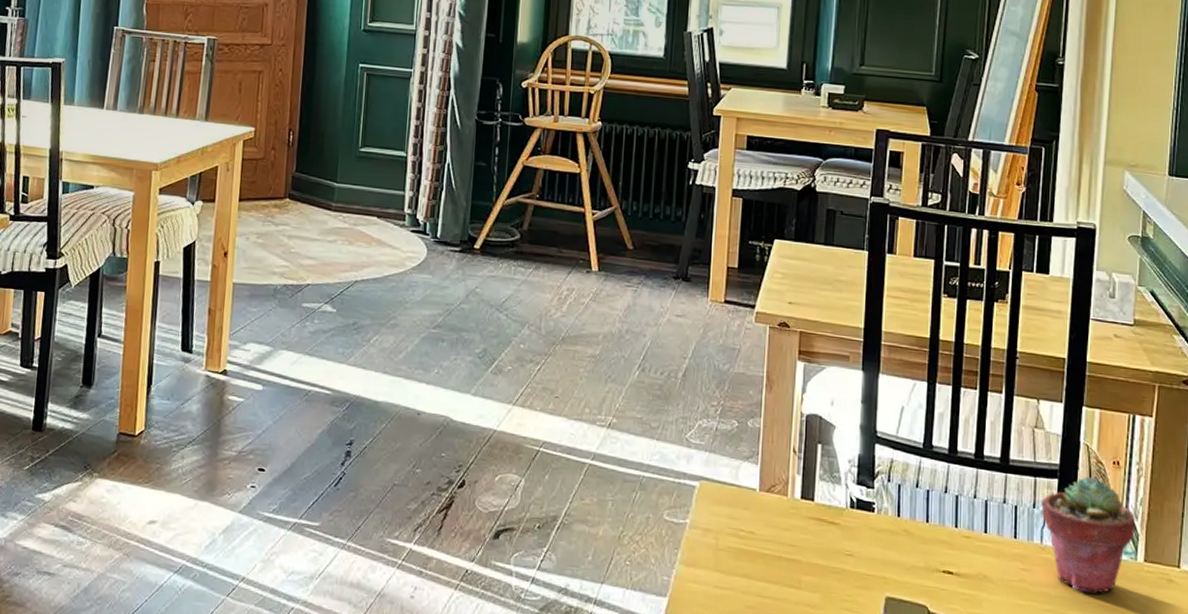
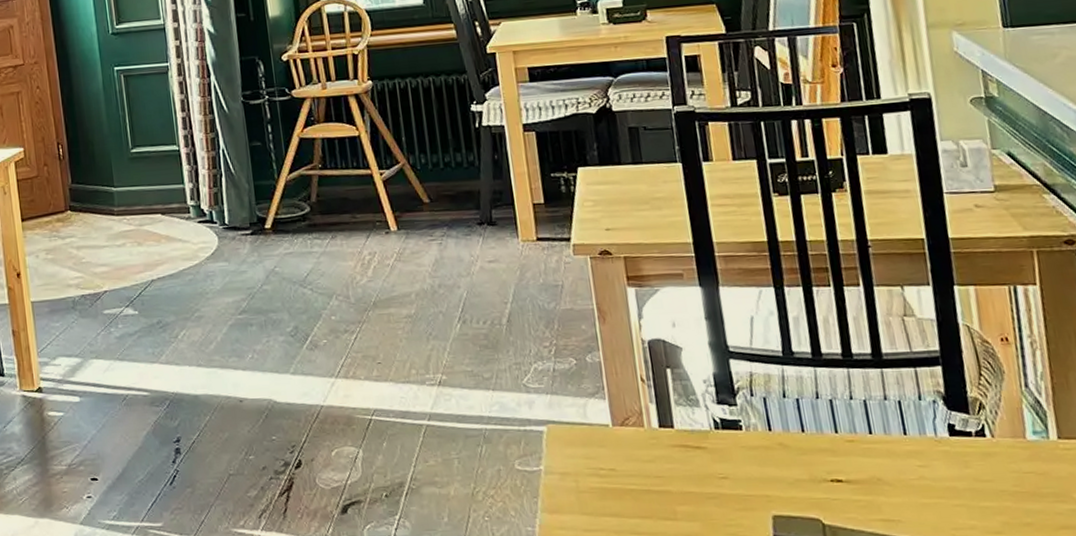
potted succulent: present [1041,476,1136,594] -> none [927,357,1041,481]

